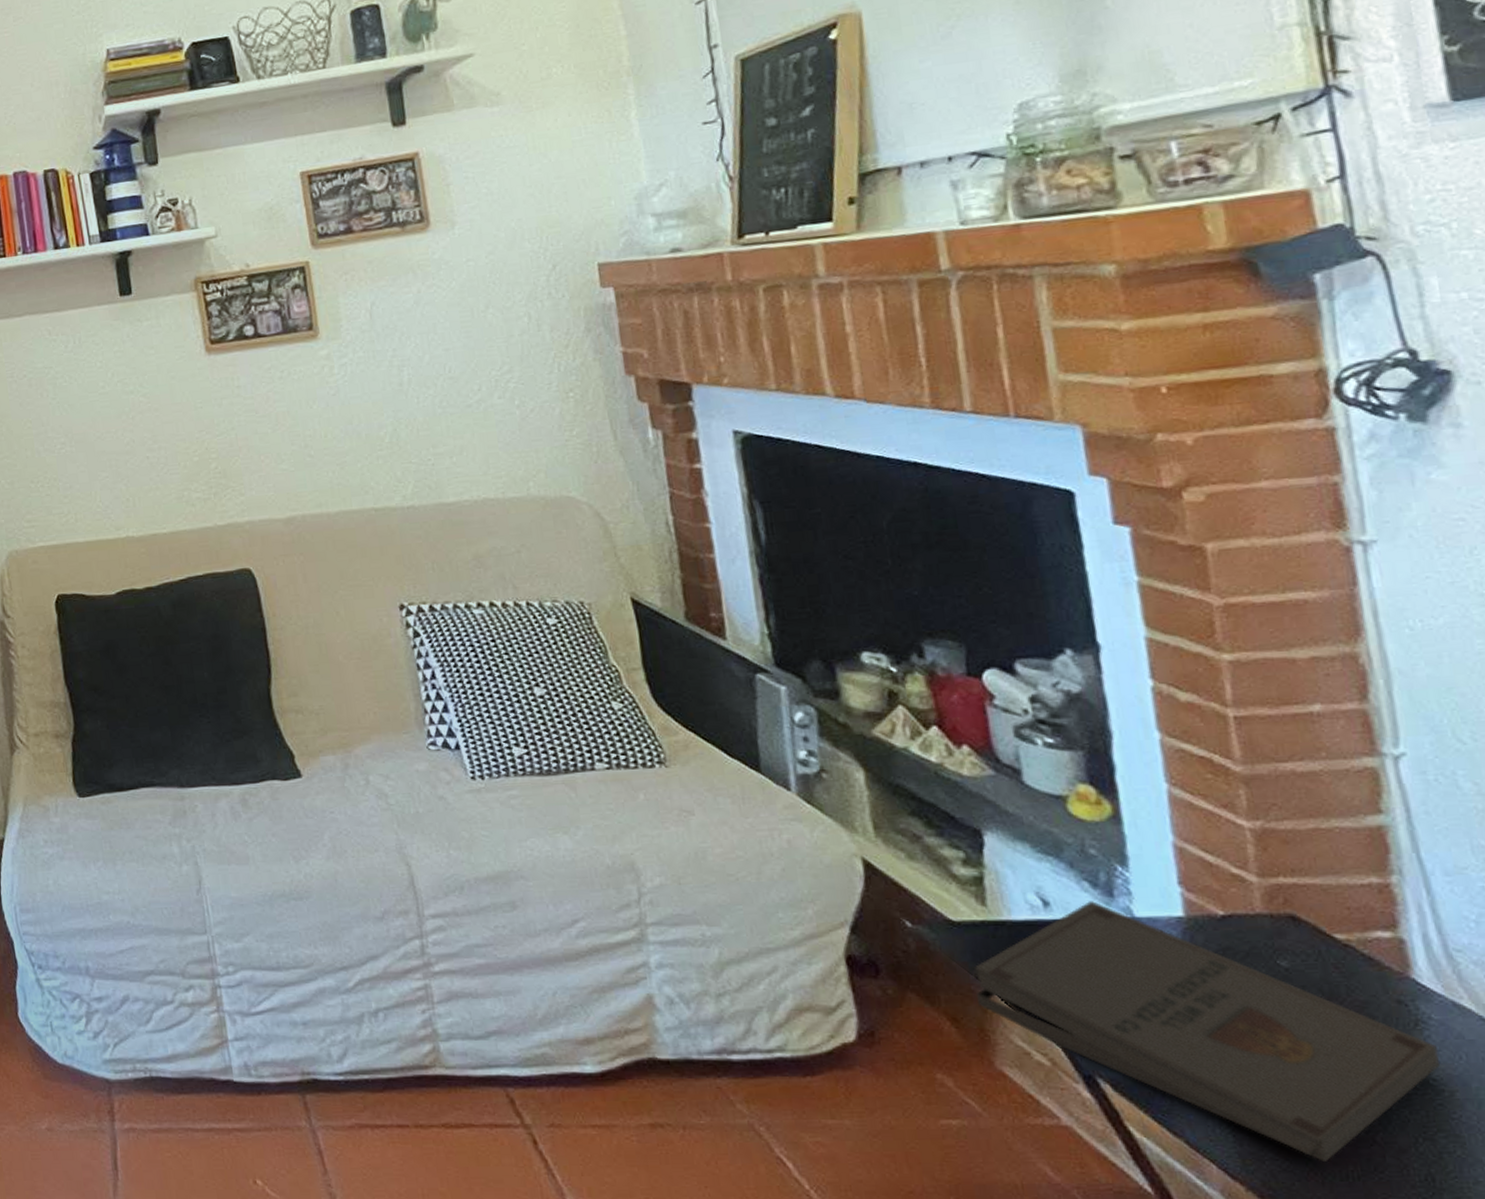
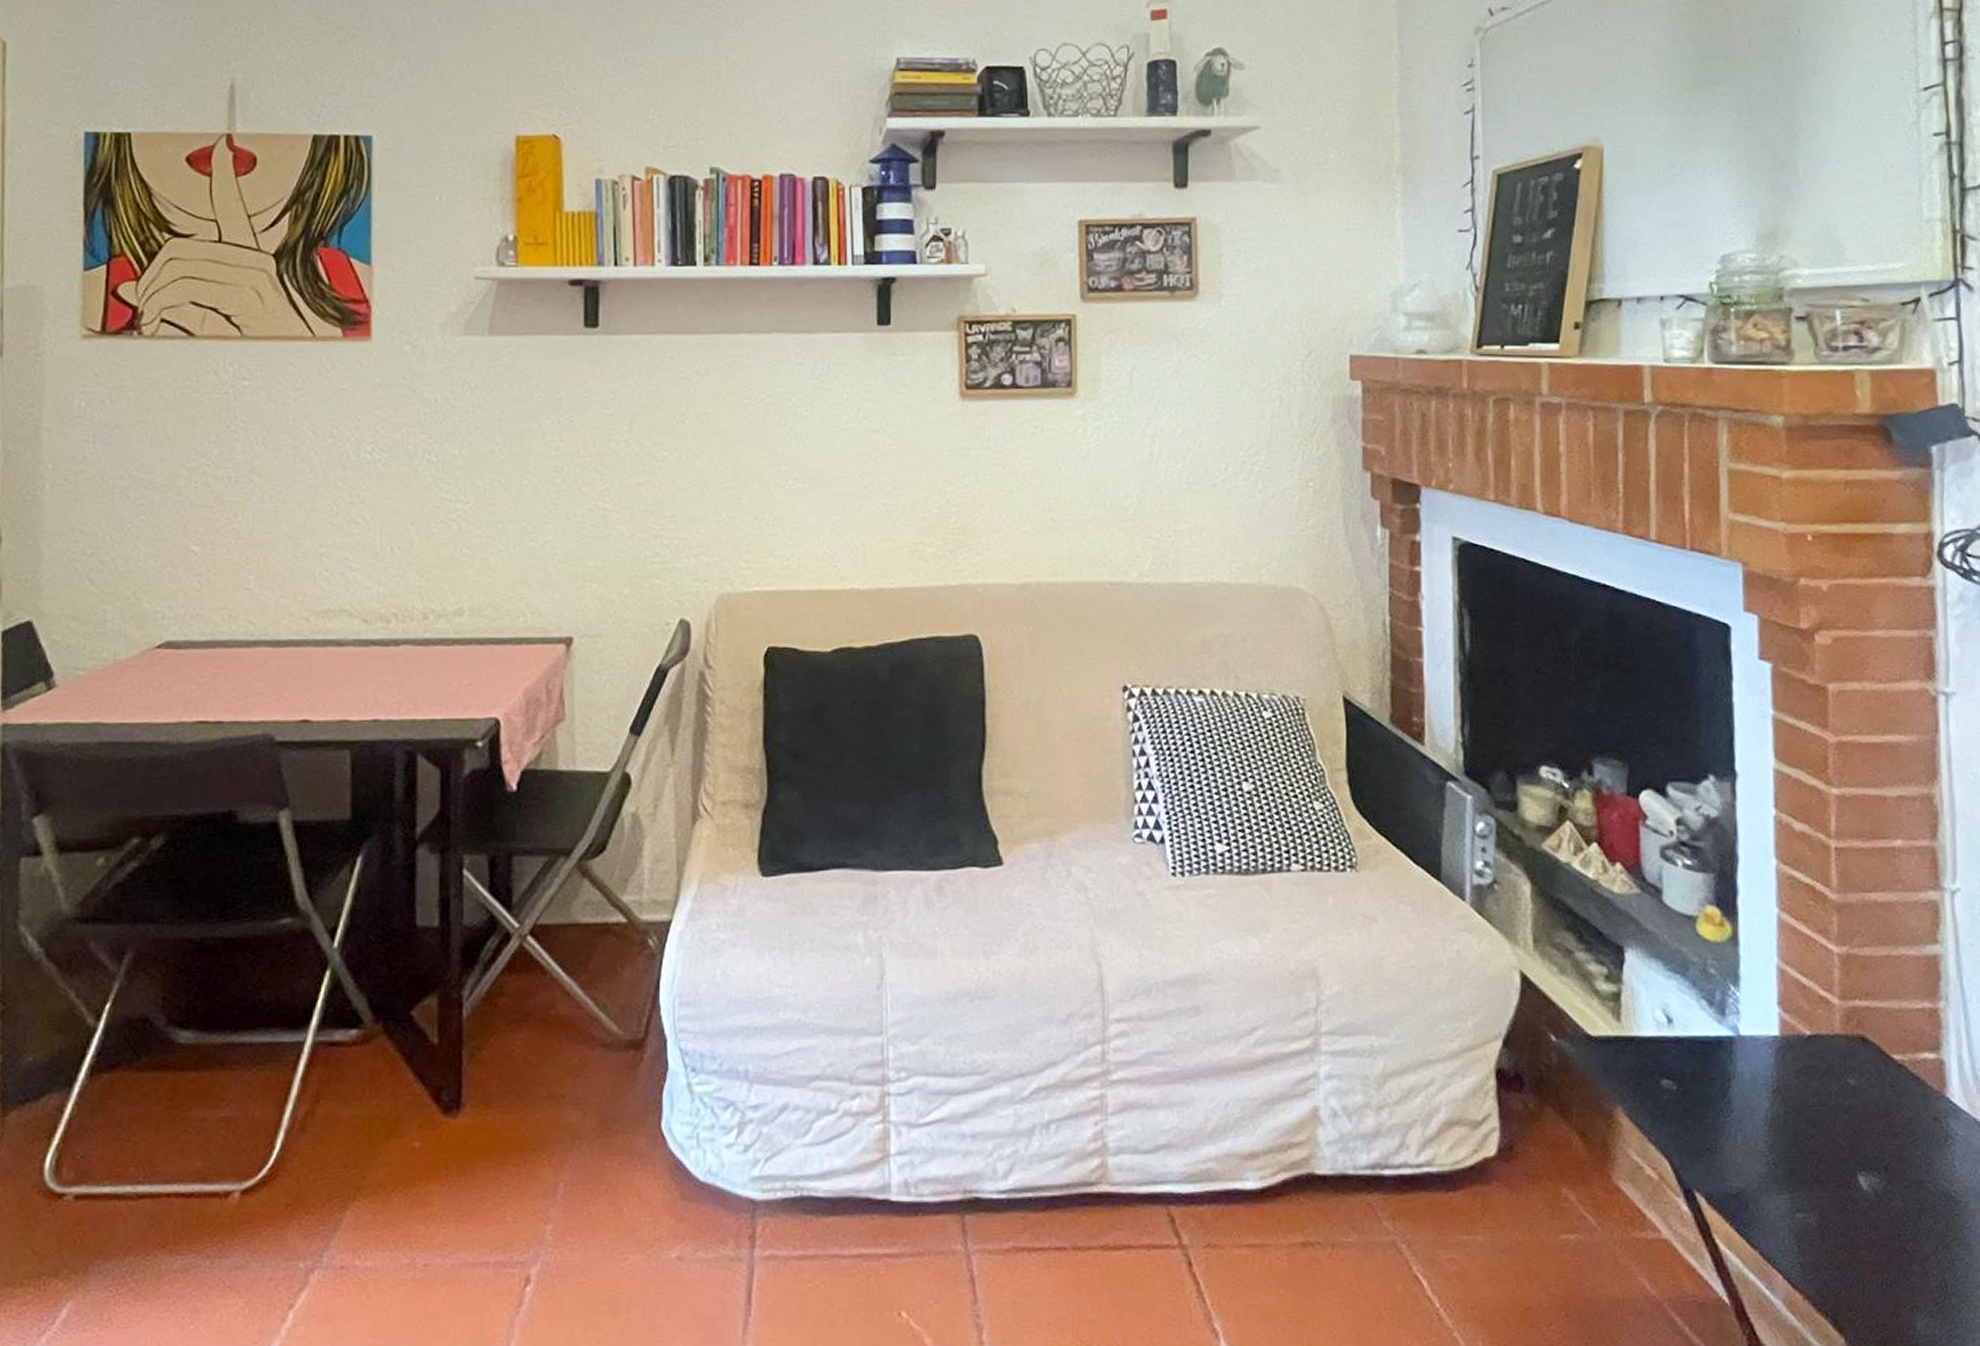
pizza box: present [973,901,1440,1161] -> none [1602,1019,1960,1270]

